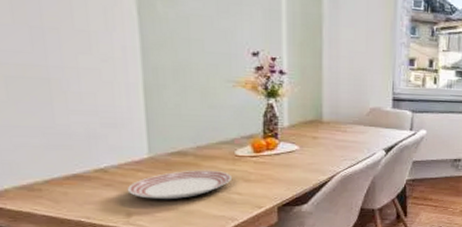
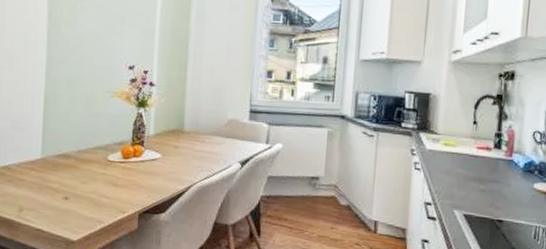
dinner plate: present [127,170,231,200] -> none [22,172,102,198]

